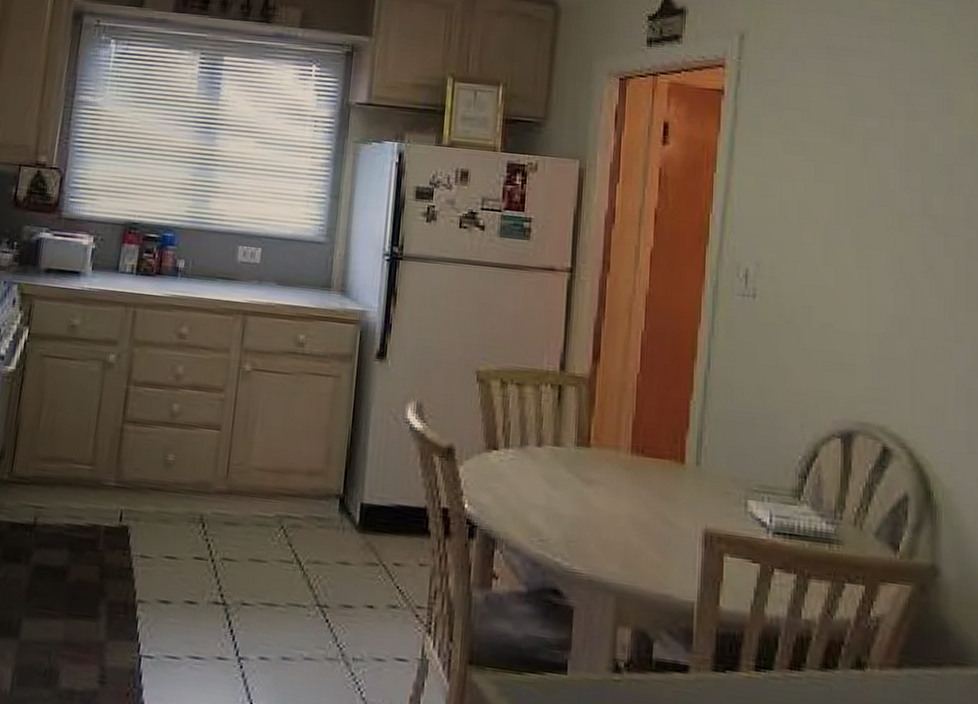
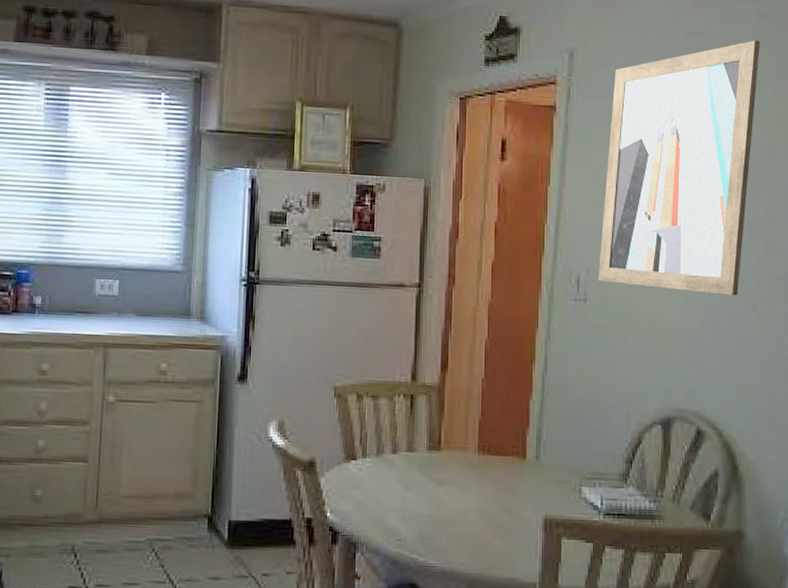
wall art: none [769,26,956,301] -> present [598,40,760,296]

